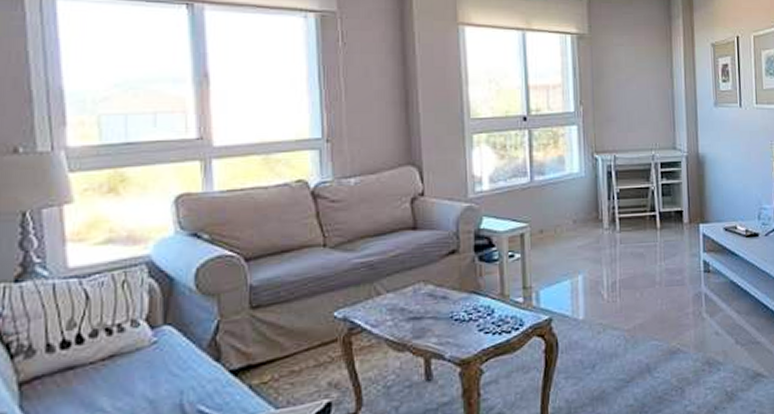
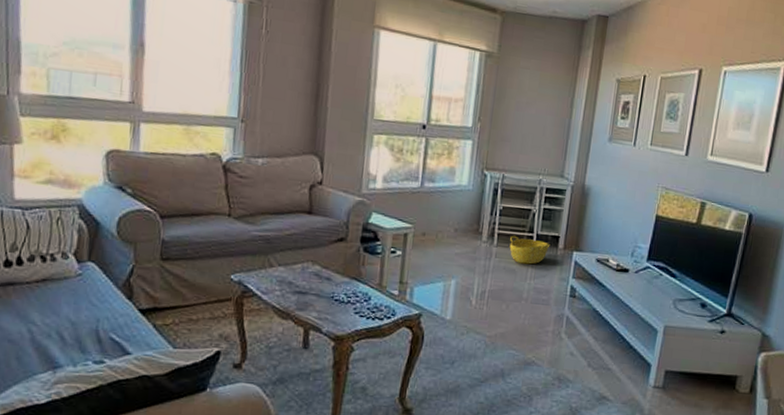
basket: none [633,217,675,246] -> present [509,235,551,265]

